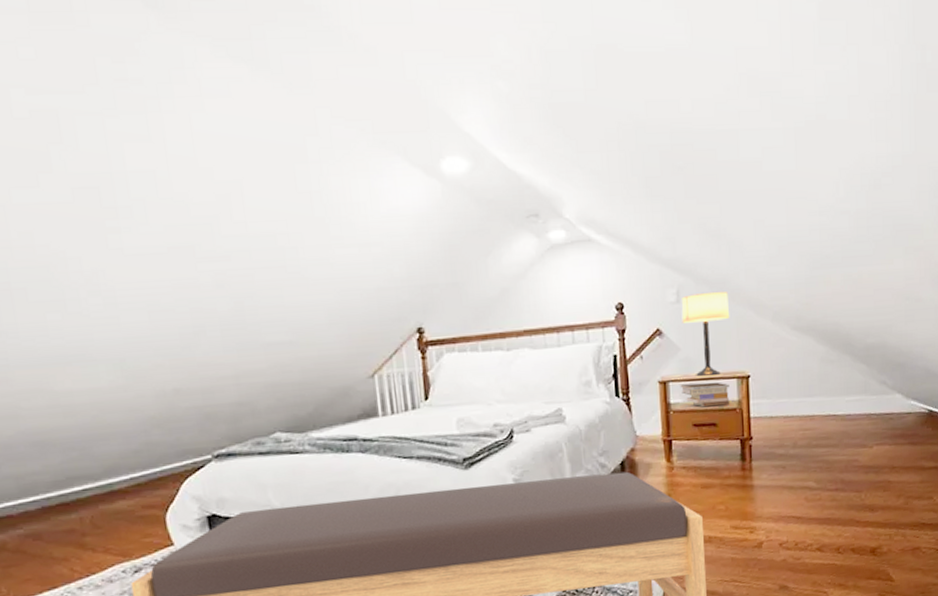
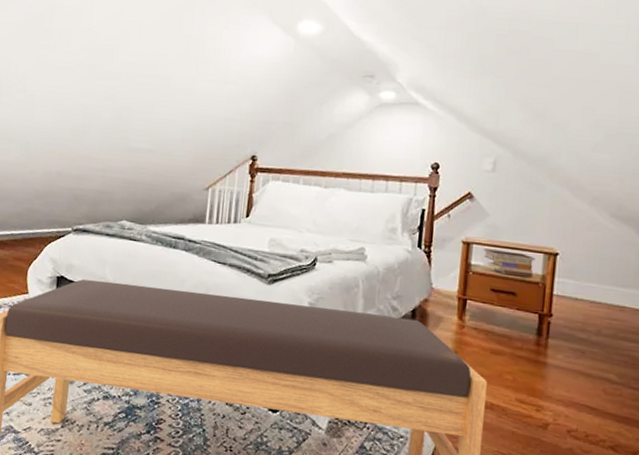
table lamp: present [681,291,730,377] -> none [494,166,546,247]

